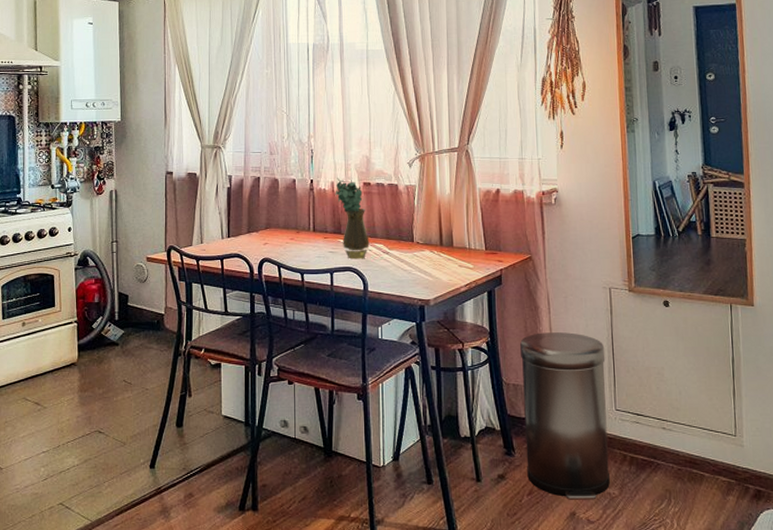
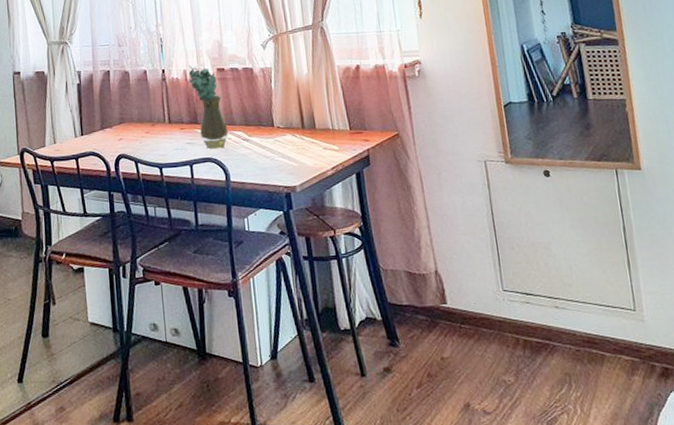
pedal bin: present [520,332,610,500] -> none [395,211,504,390]

